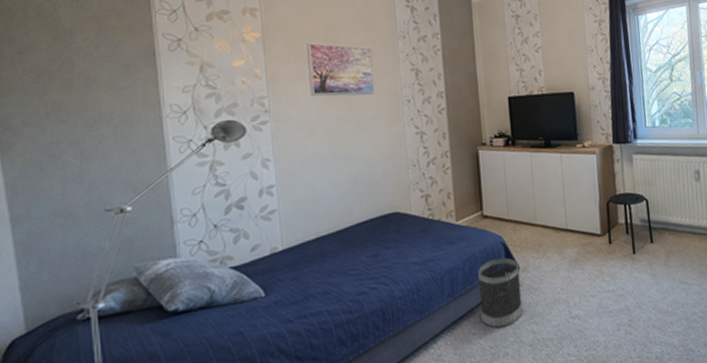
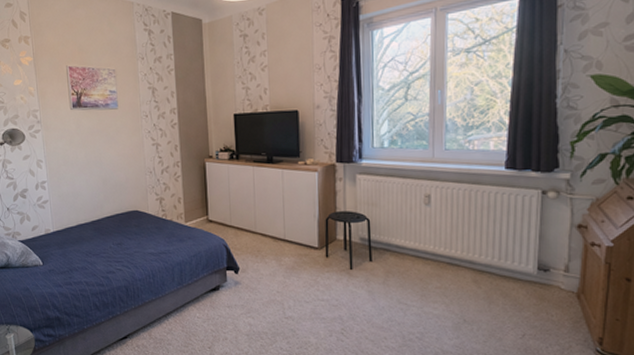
wastebasket: present [478,257,523,329] -> none [203,258,241,316]

